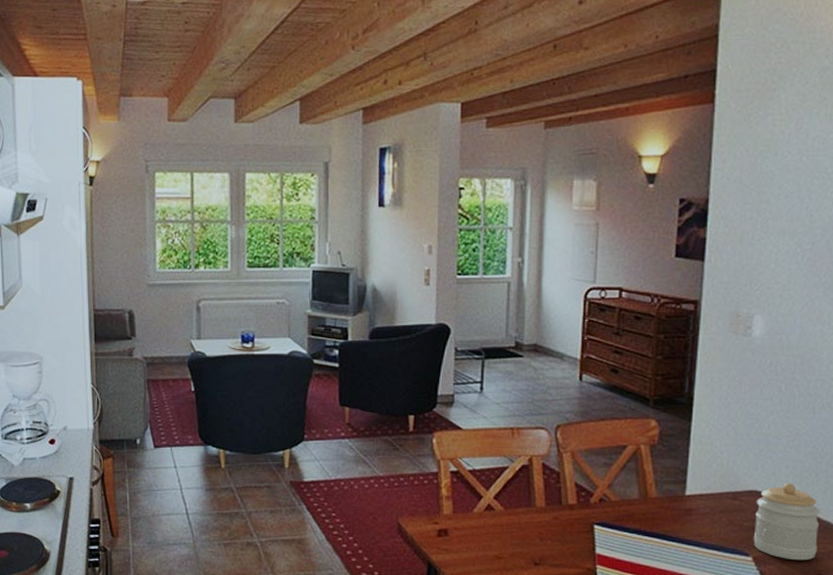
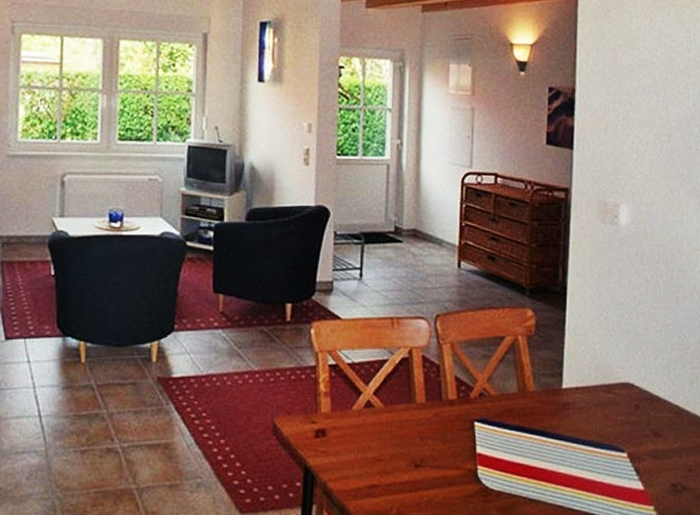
jar: present [753,482,820,561] -> none [627,374,688,456]

